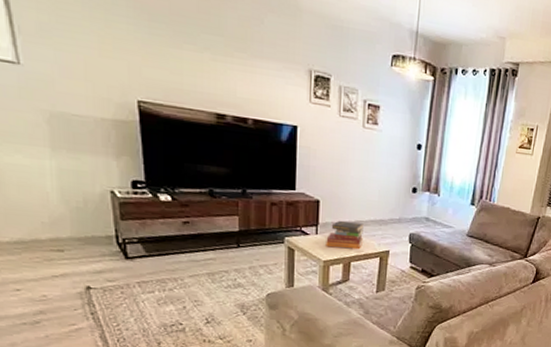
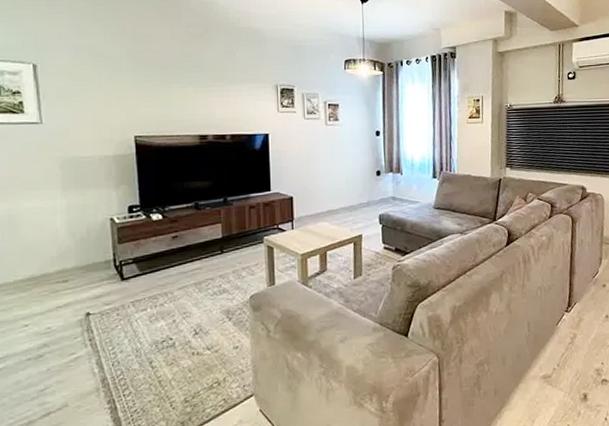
books: present [326,220,364,249] -> none [302,212,337,240]

